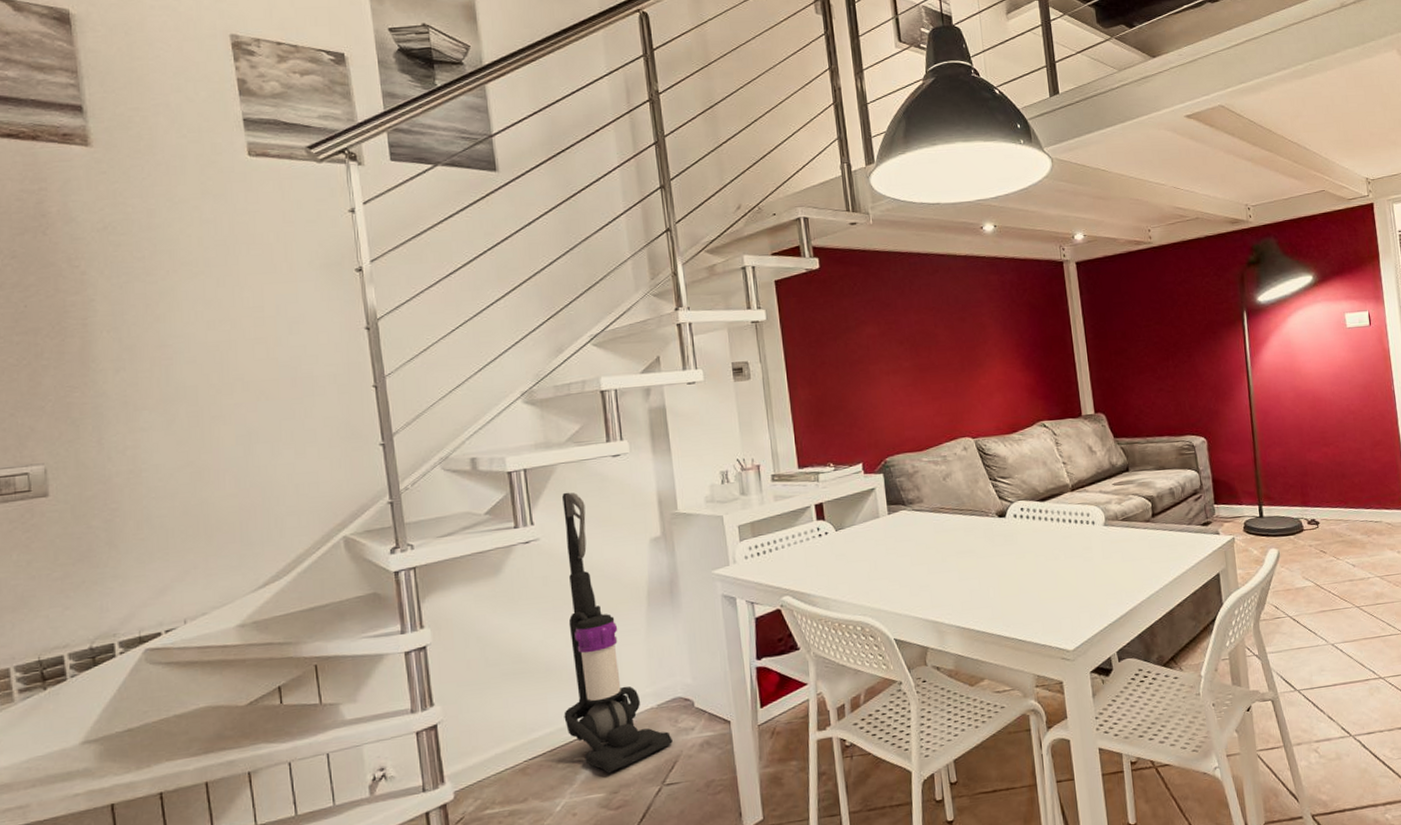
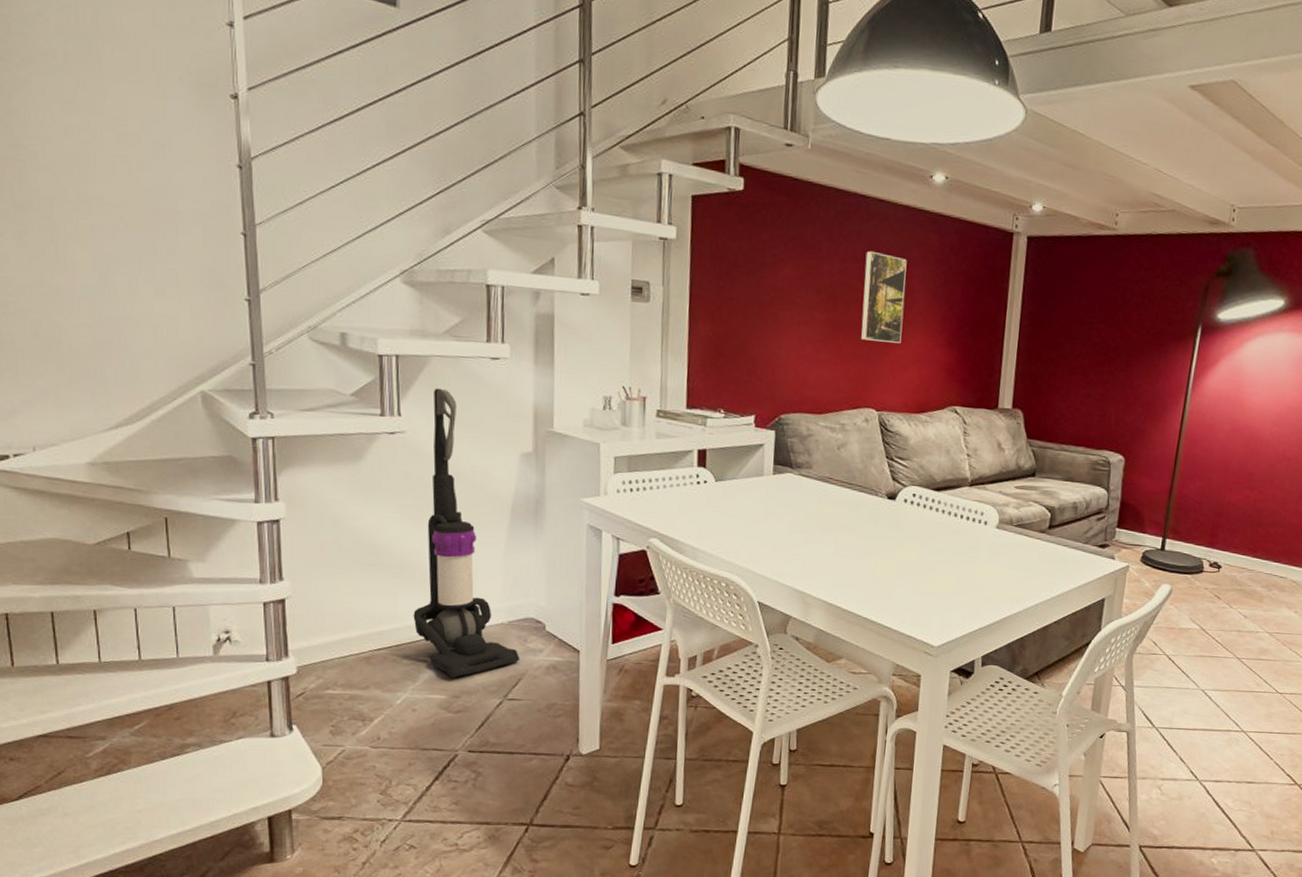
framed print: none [937,299,983,377] -> present [861,250,907,343]

